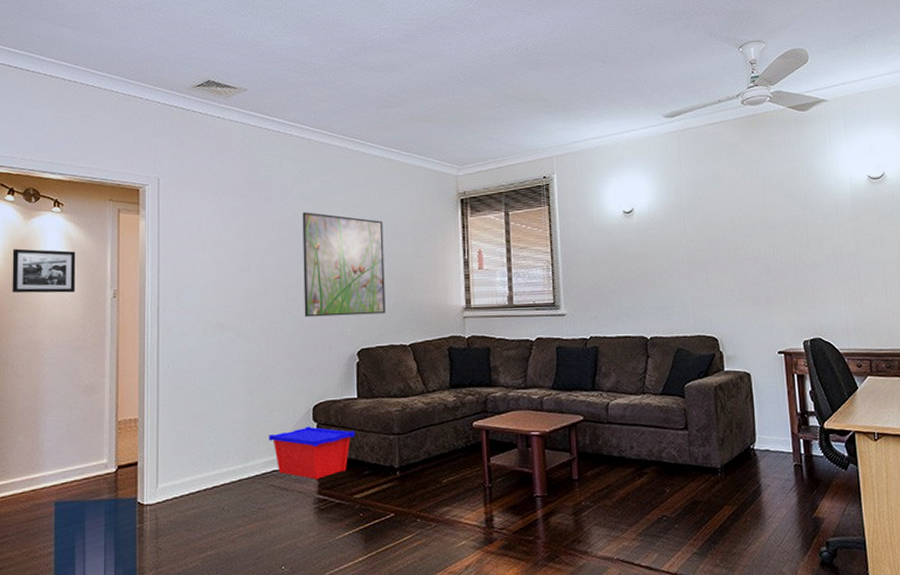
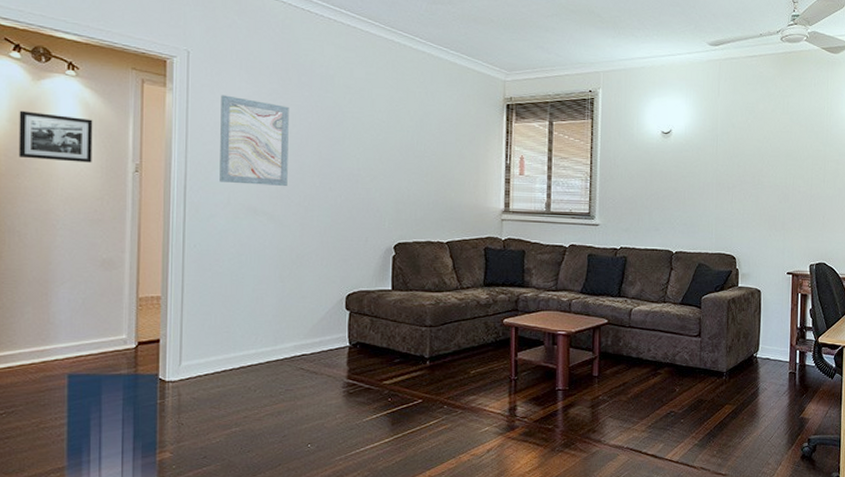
wall art: none [189,216,252,301] -> present [220,95,289,186]
storage bin: present [269,426,355,480] -> none [299,314,388,366]
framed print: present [302,212,386,317] -> none [341,102,427,211]

